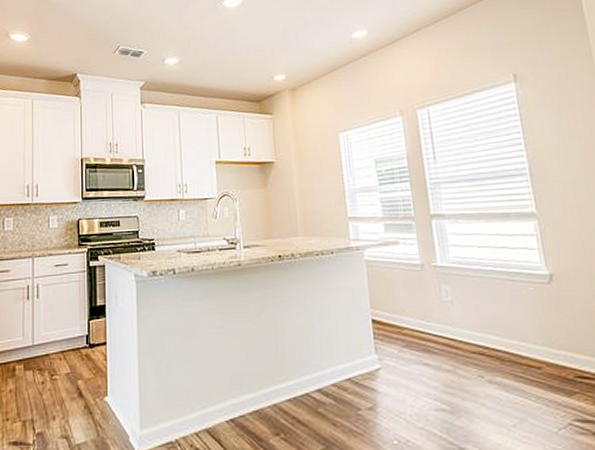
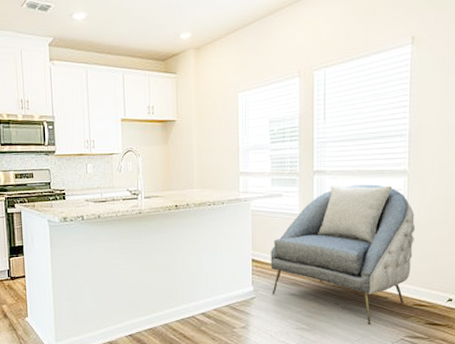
armchair: none [392,229,564,404] -> present [270,184,416,324]

